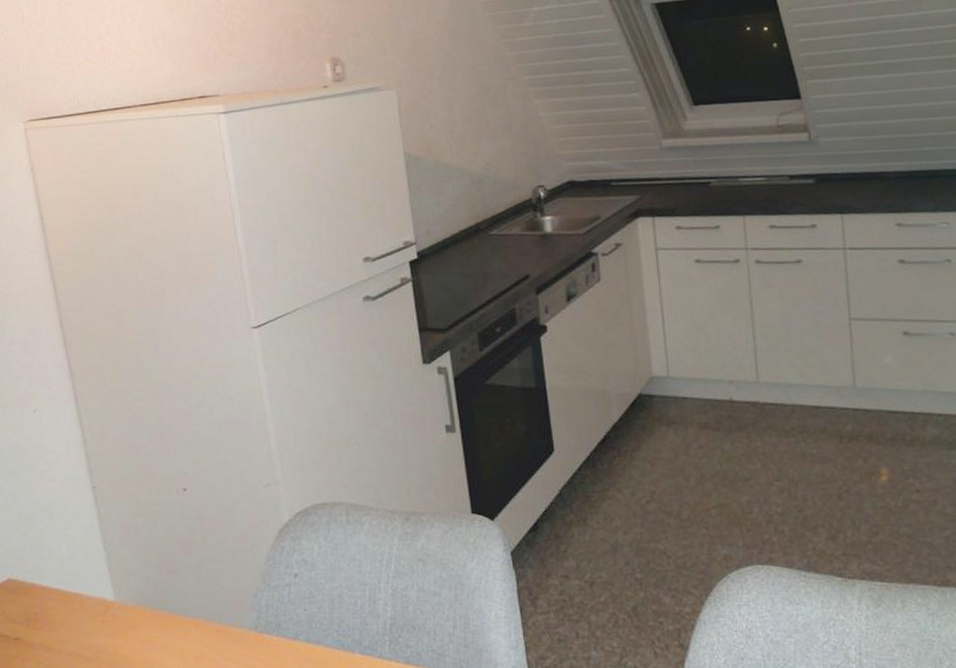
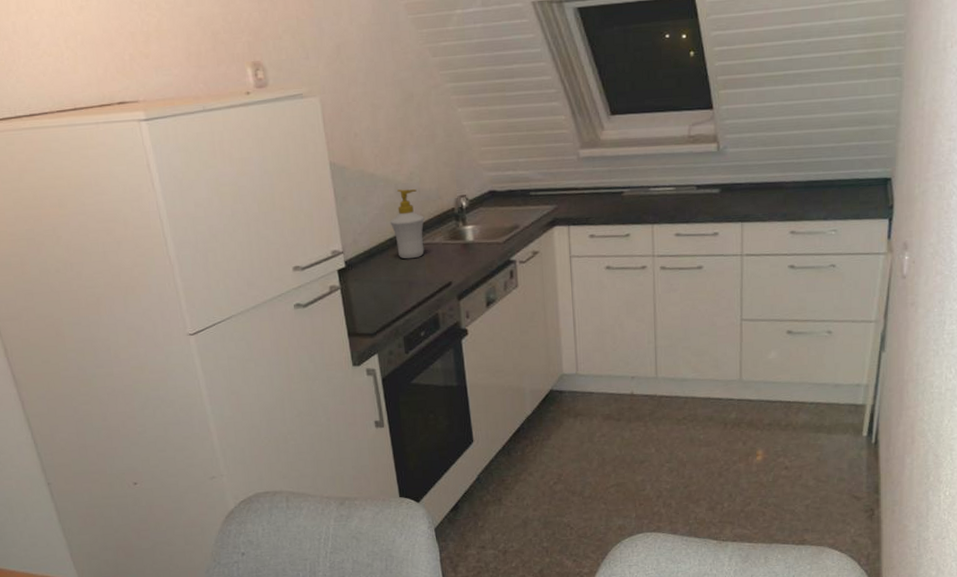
soap bottle: none [464,179,501,251] -> present [389,189,425,259]

